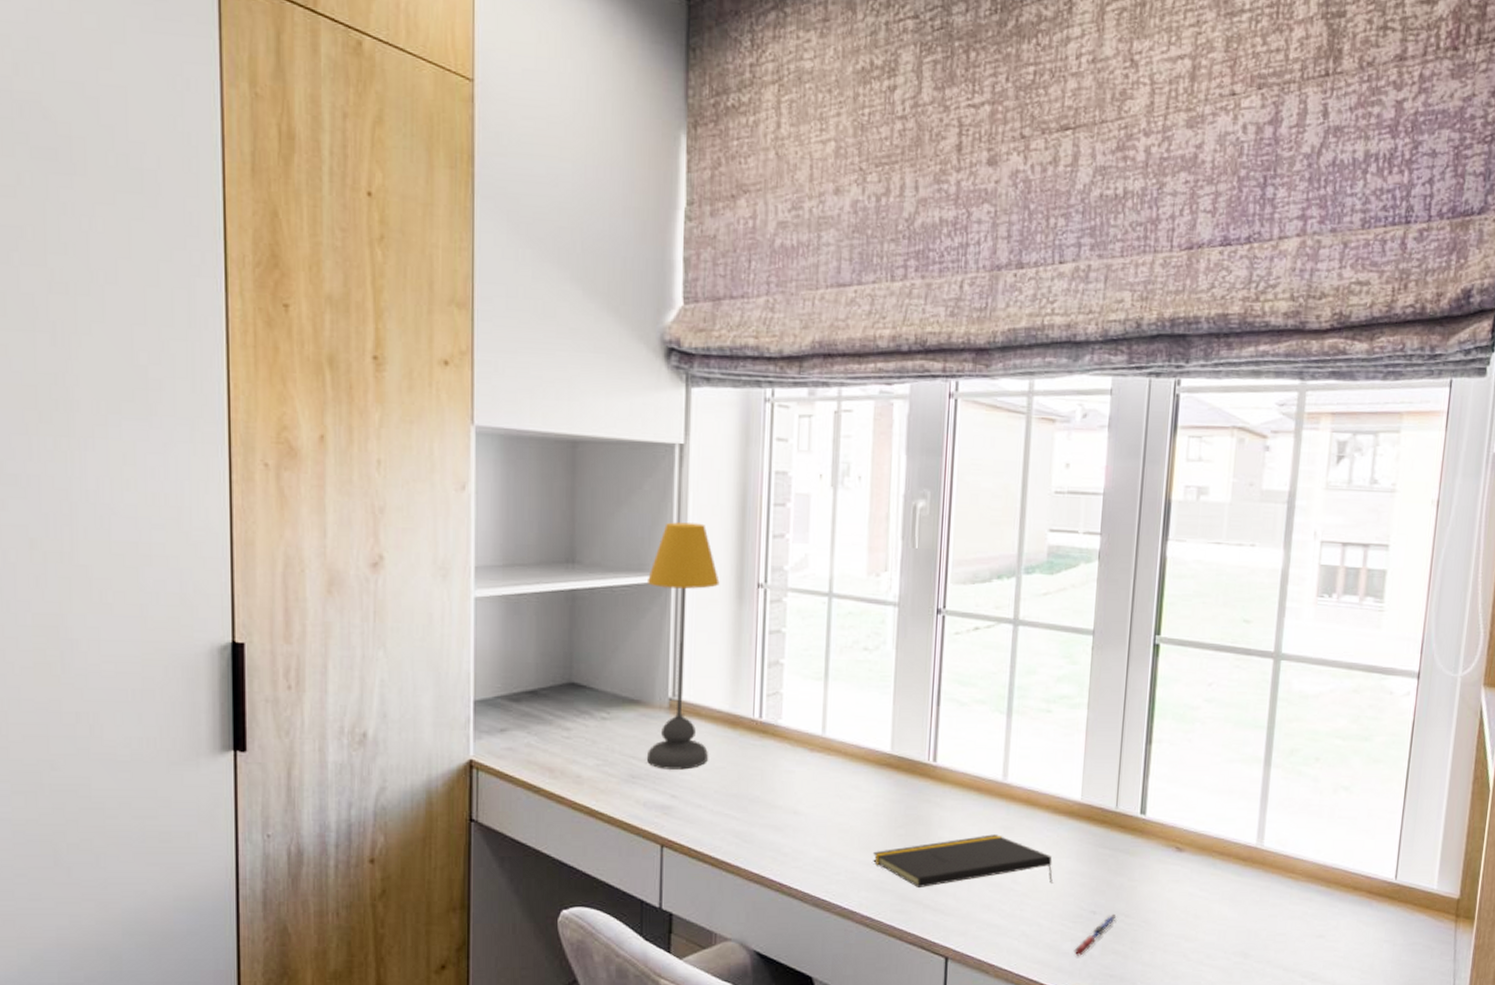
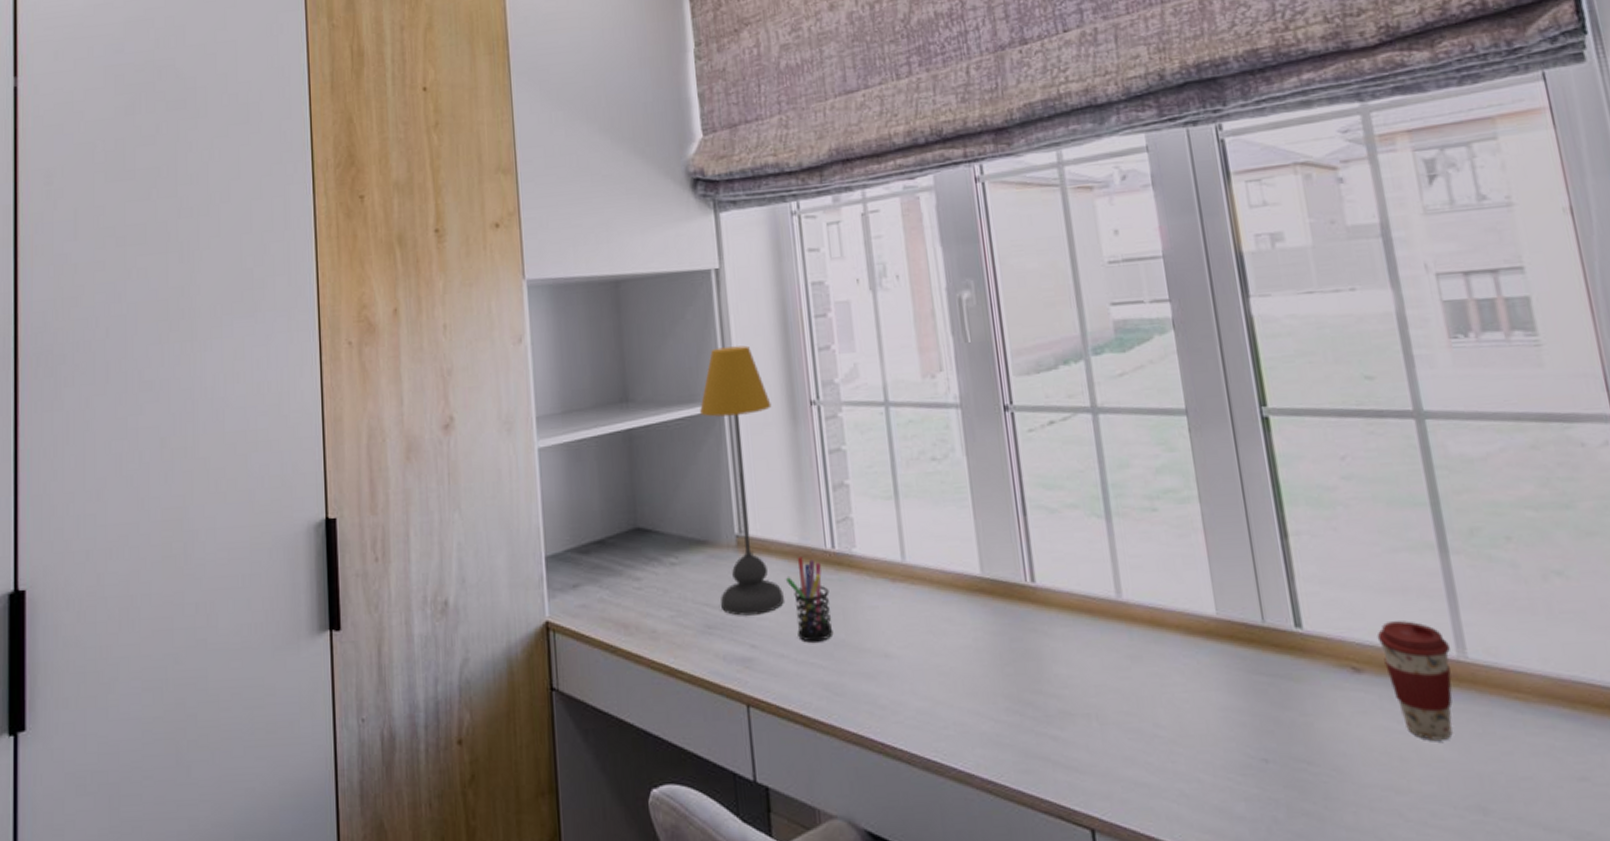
pen holder: none [713,723,752,797] -> present [786,557,834,643]
notepad: present [873,834,1054,887] -> none [982,666,1206,740]
pen: present [1074,913,1118,956] -> none [1251,760,1299,821]
coffee cup: none [1201,815,1253,904] -> present [1376,621,1453,740]

